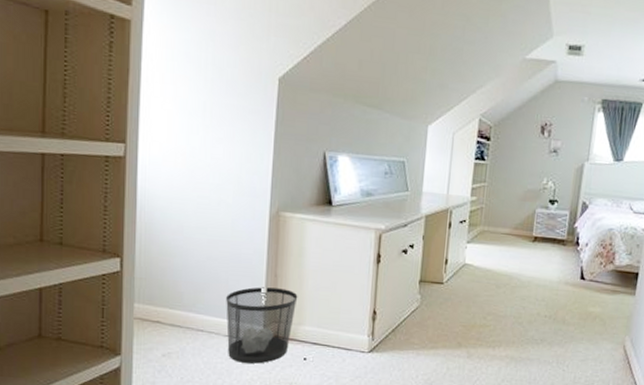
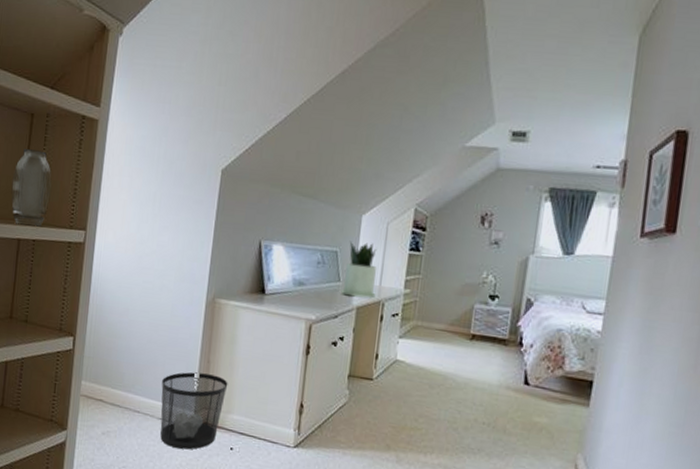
vase: none [27,51,80,140] -> present [11,149,53,227]
planter: none [409,151,444,207] -> present [340,240,377,299]

